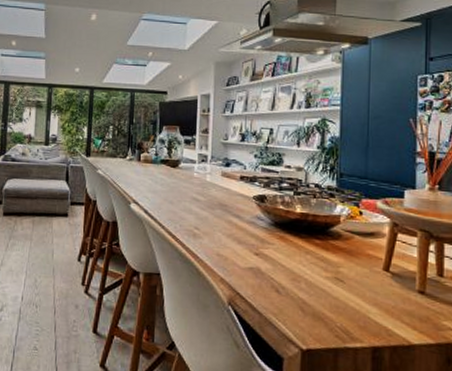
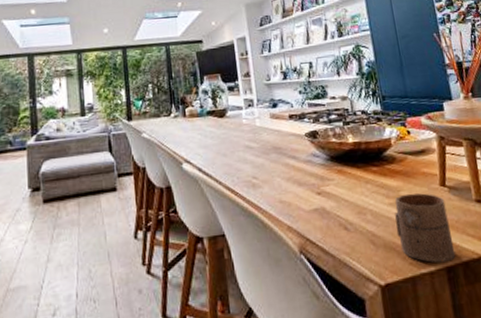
cup: none [328,271,385,343] -> present [395,193,456,263]

